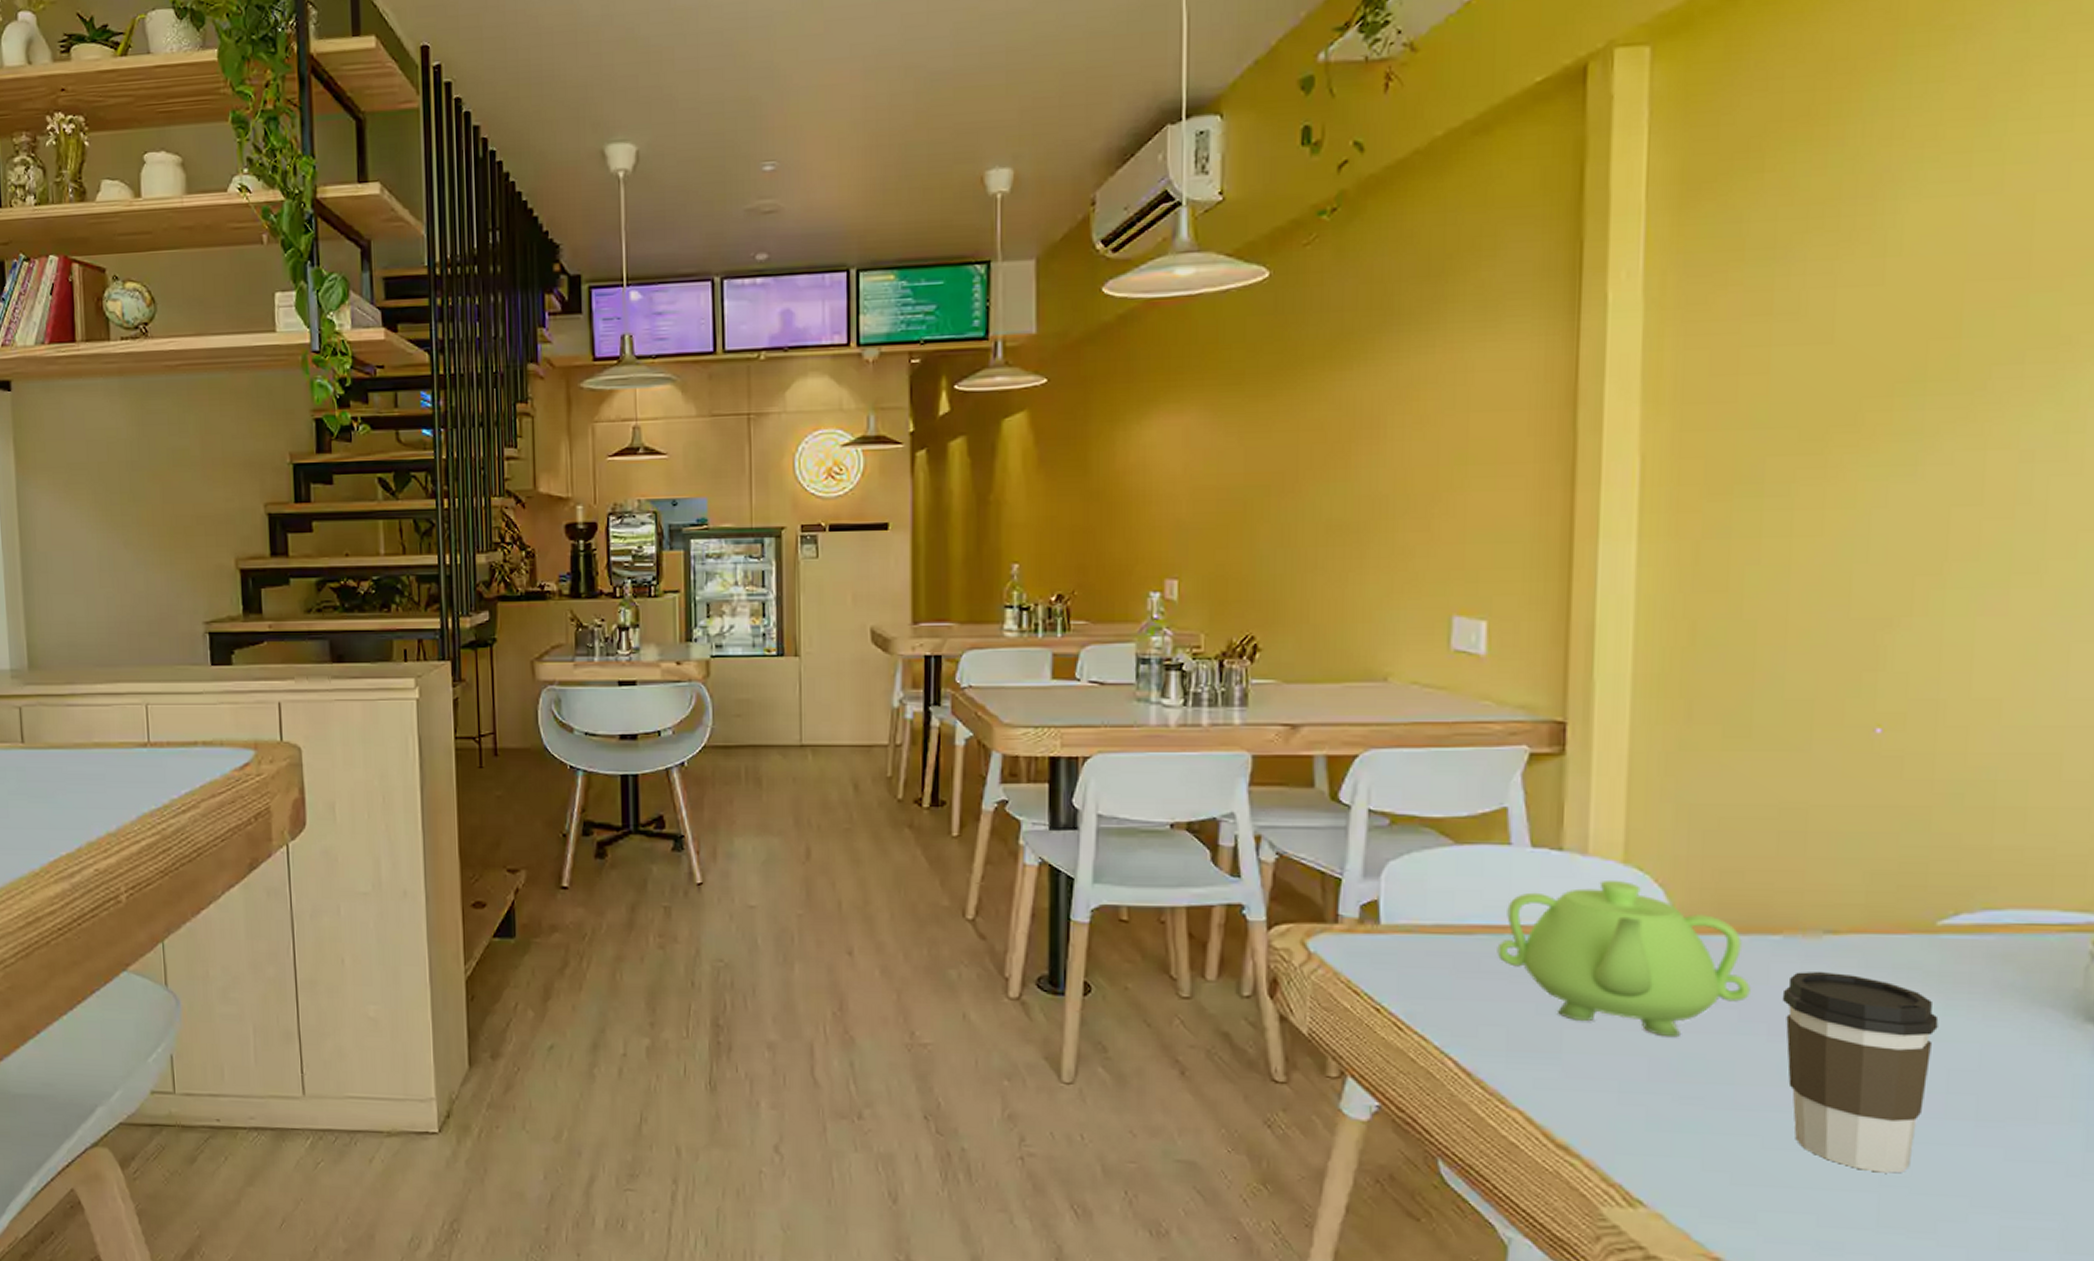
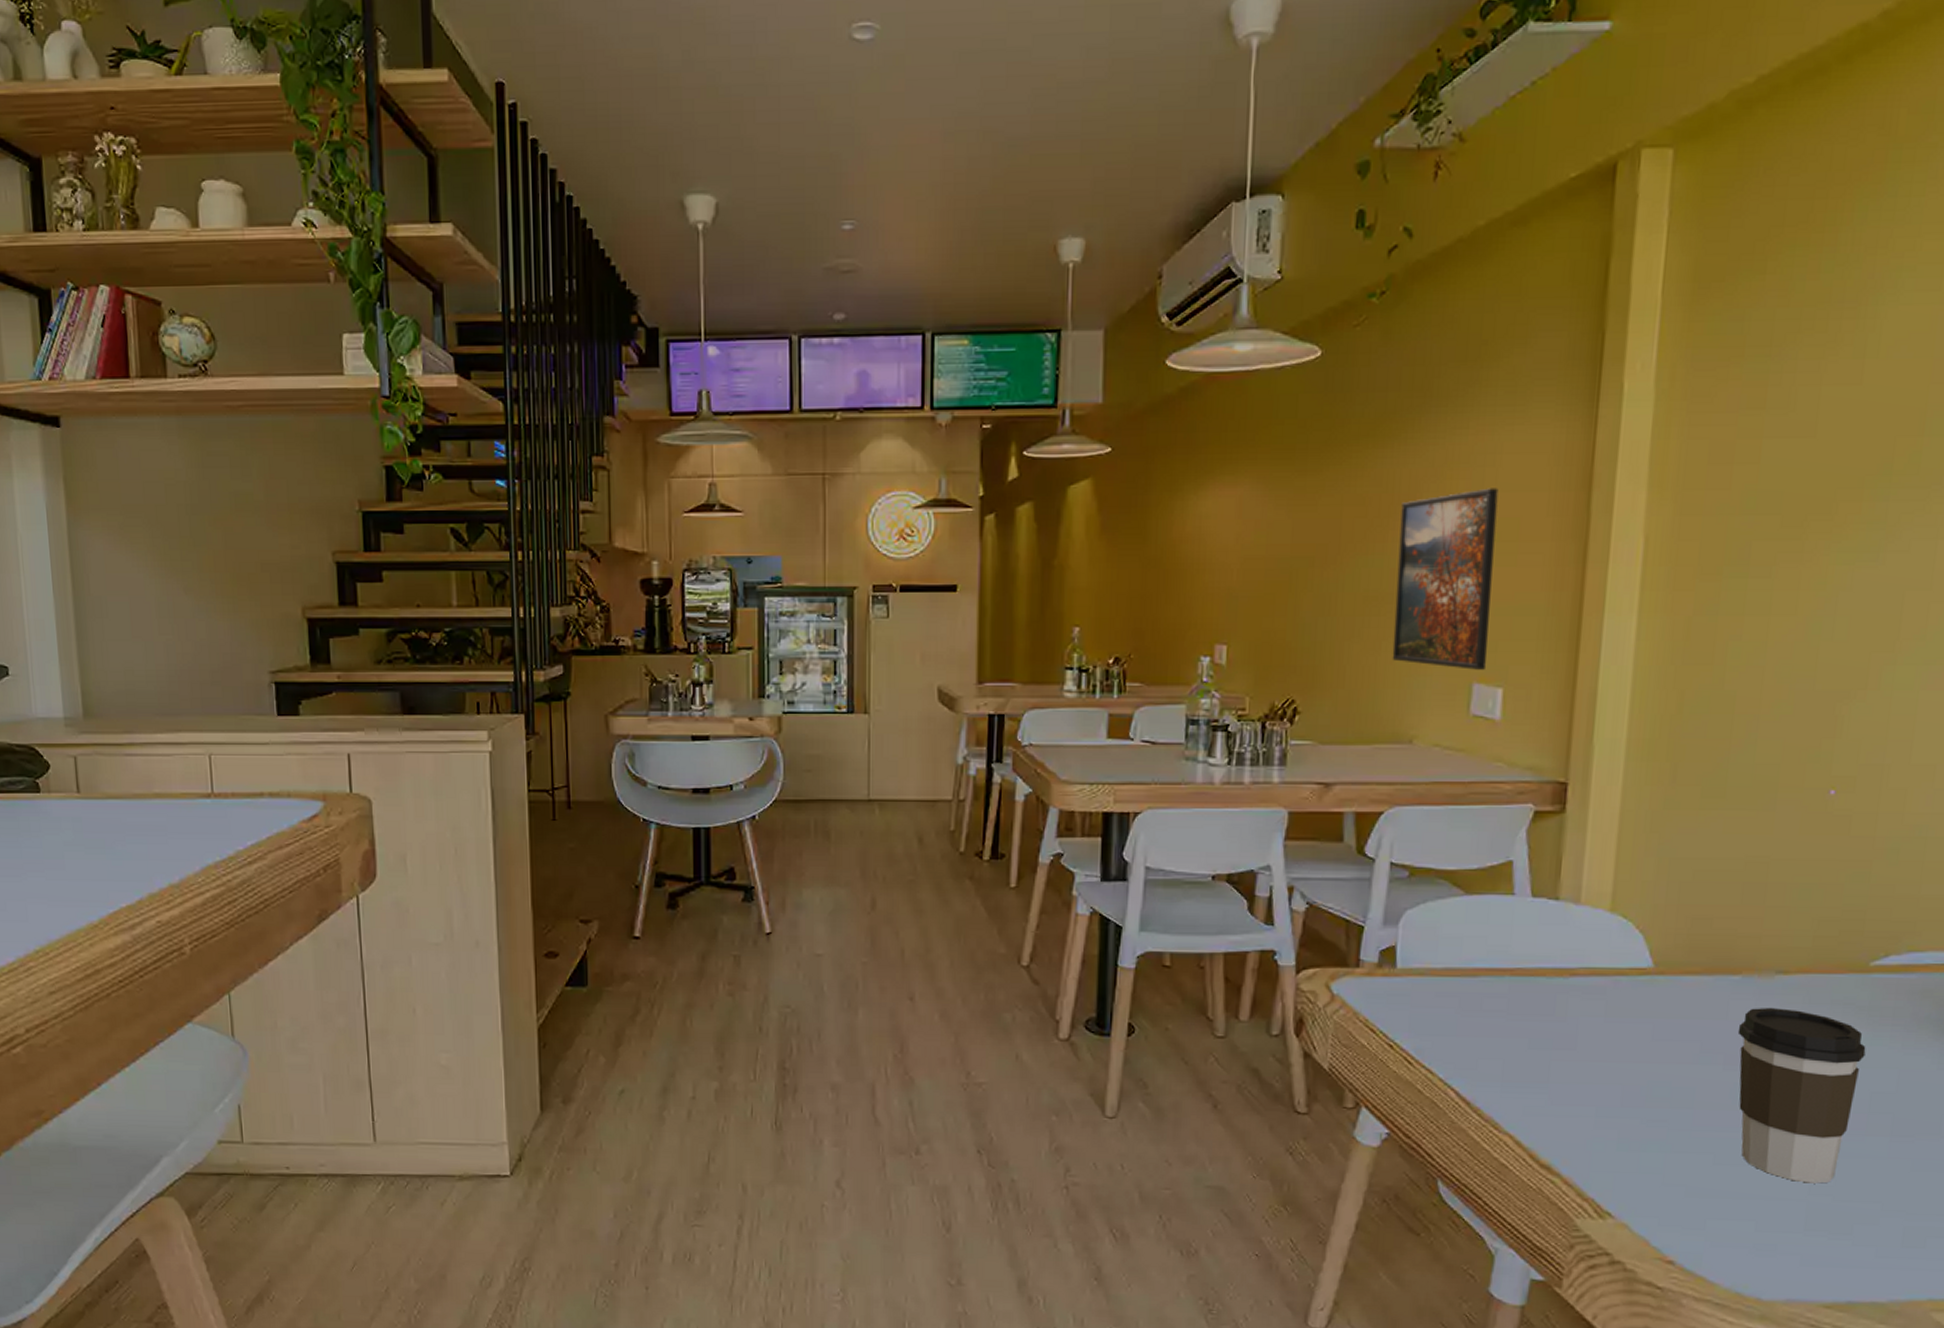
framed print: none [1360,408,1472,602] -> present [1392,488,1499,670]
teapot: present [1497,879,1751,1038] -> none [1497,926,1712,1068]

